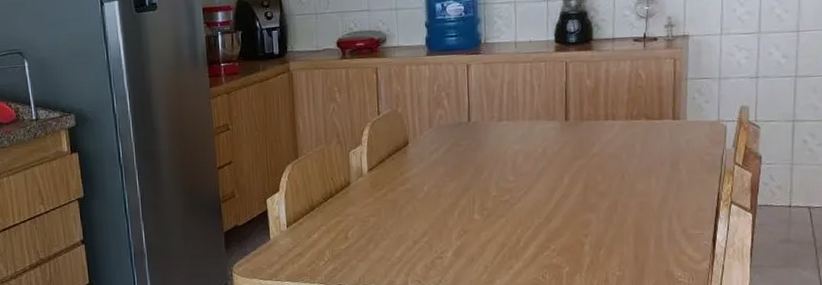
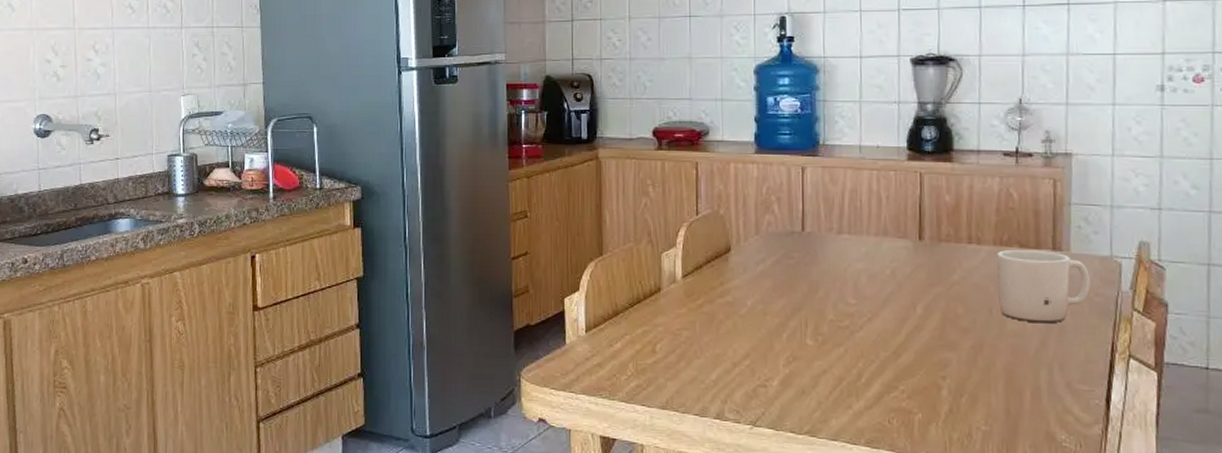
mug: none [628,120,702,183] -> present [997,249,1090,324]

